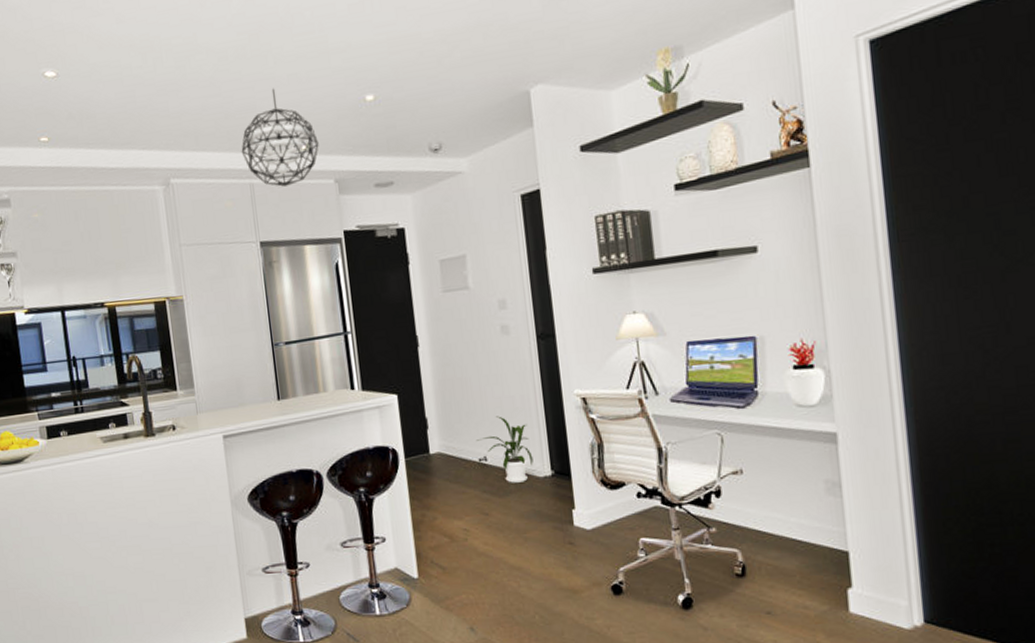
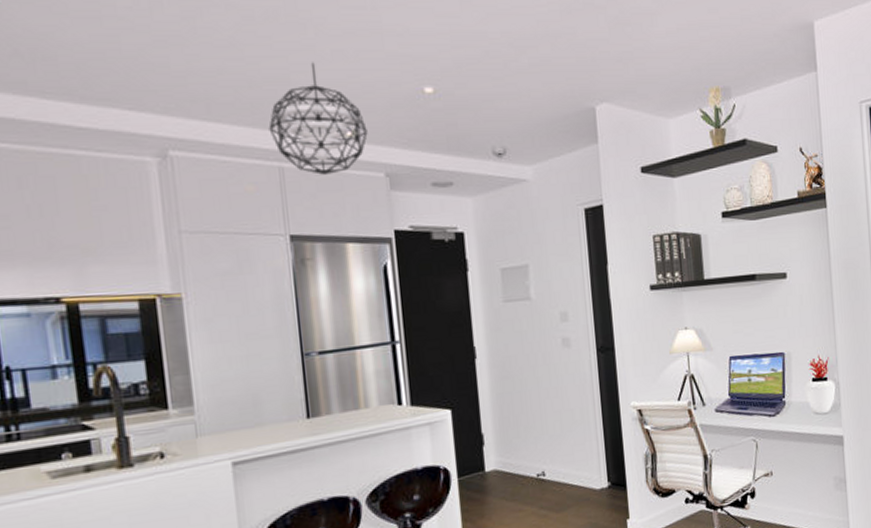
house plant: present [477,416,534,483] -> none [535,429,591,497]

